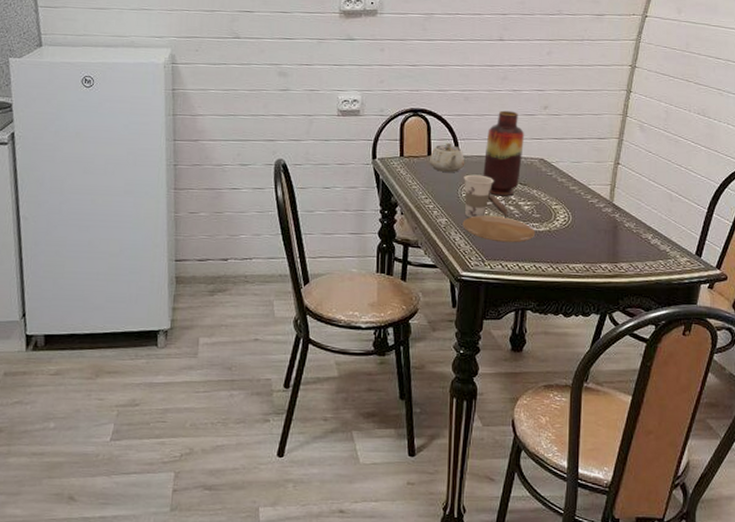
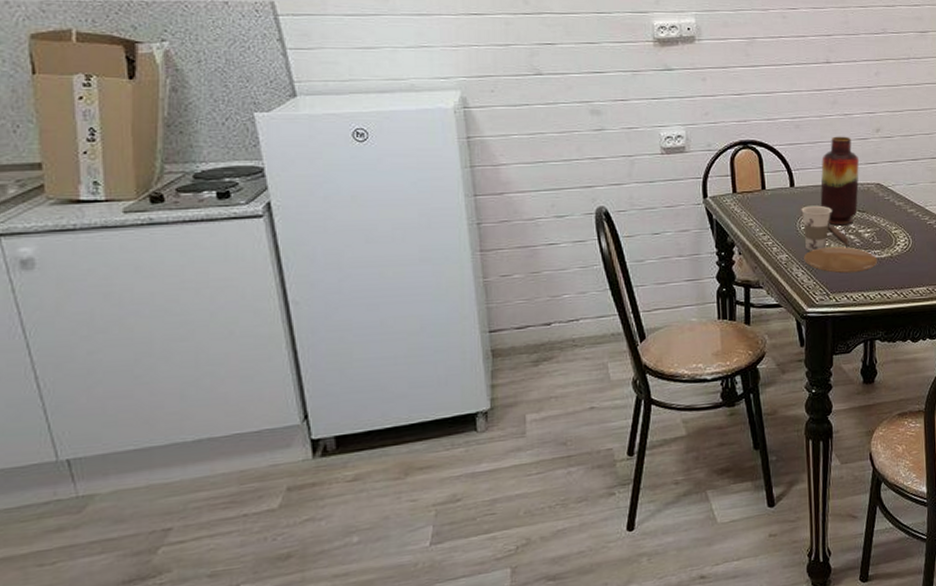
teapot: present [429,142,465,173] -> none [763,174,802,206]

